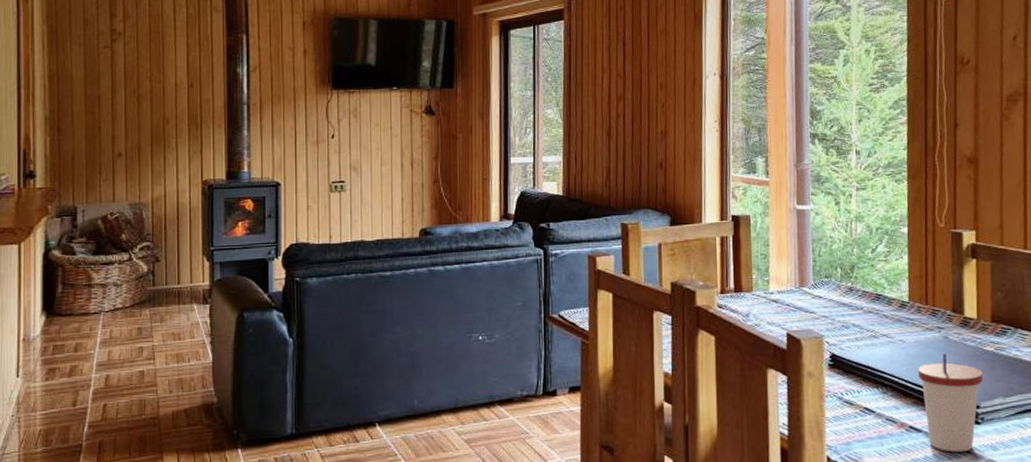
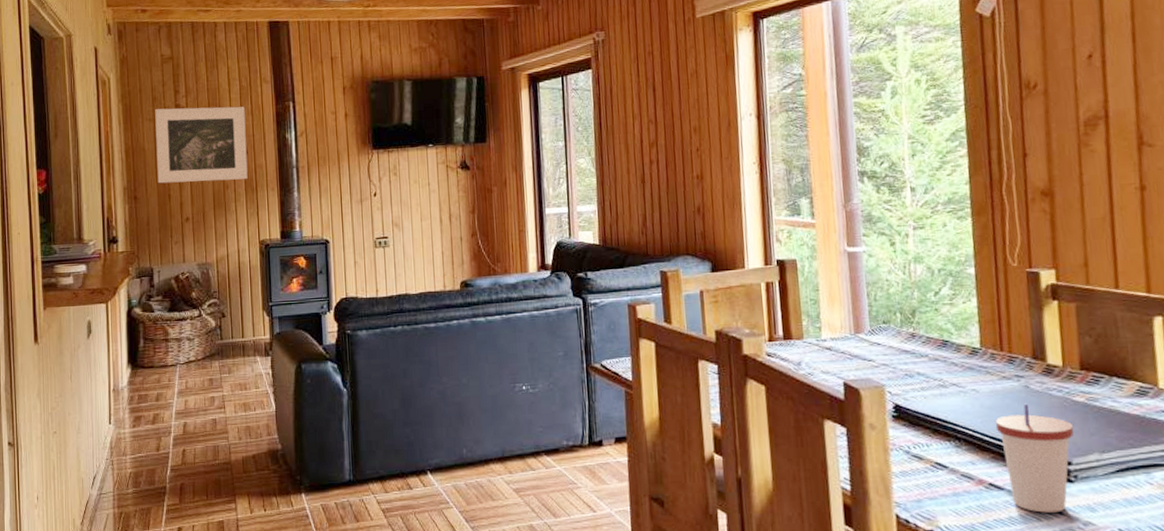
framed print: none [86,33,192,115] -> present [155,106,248,184]

